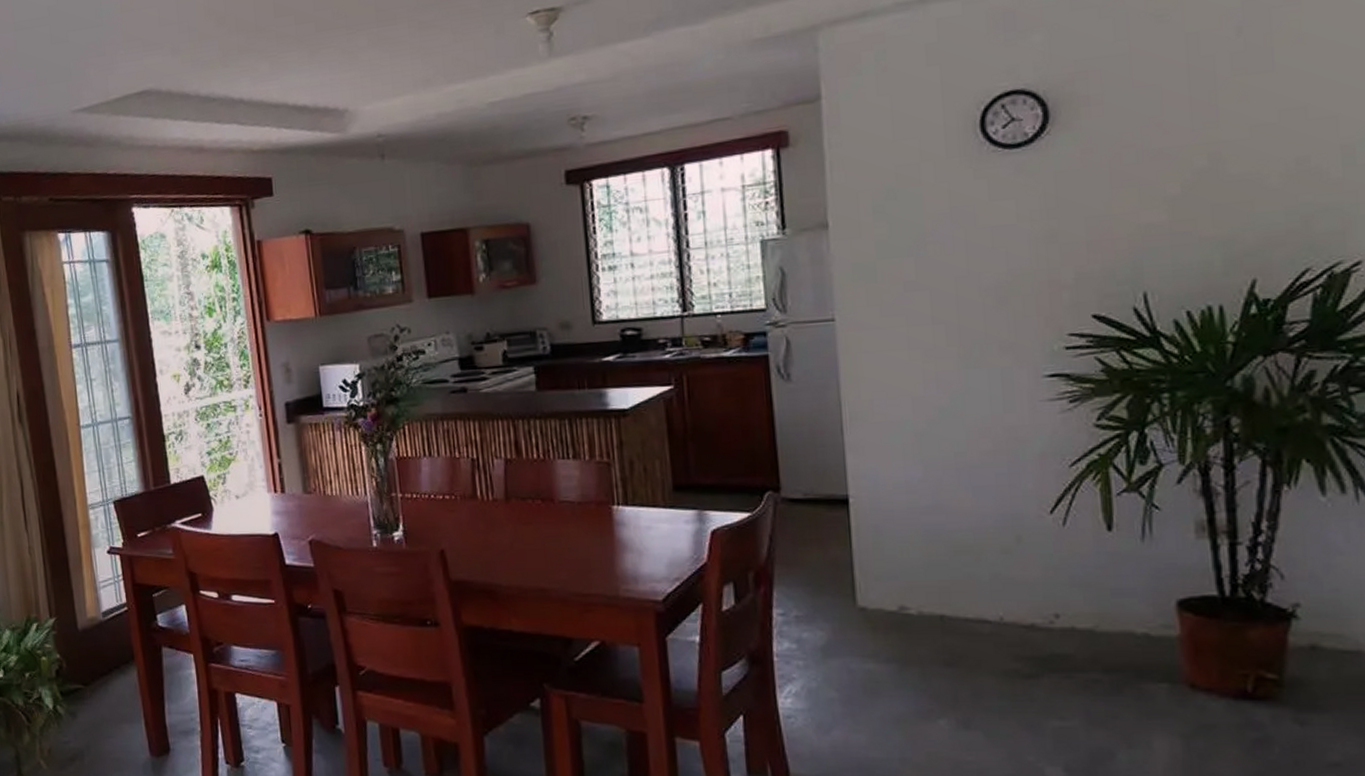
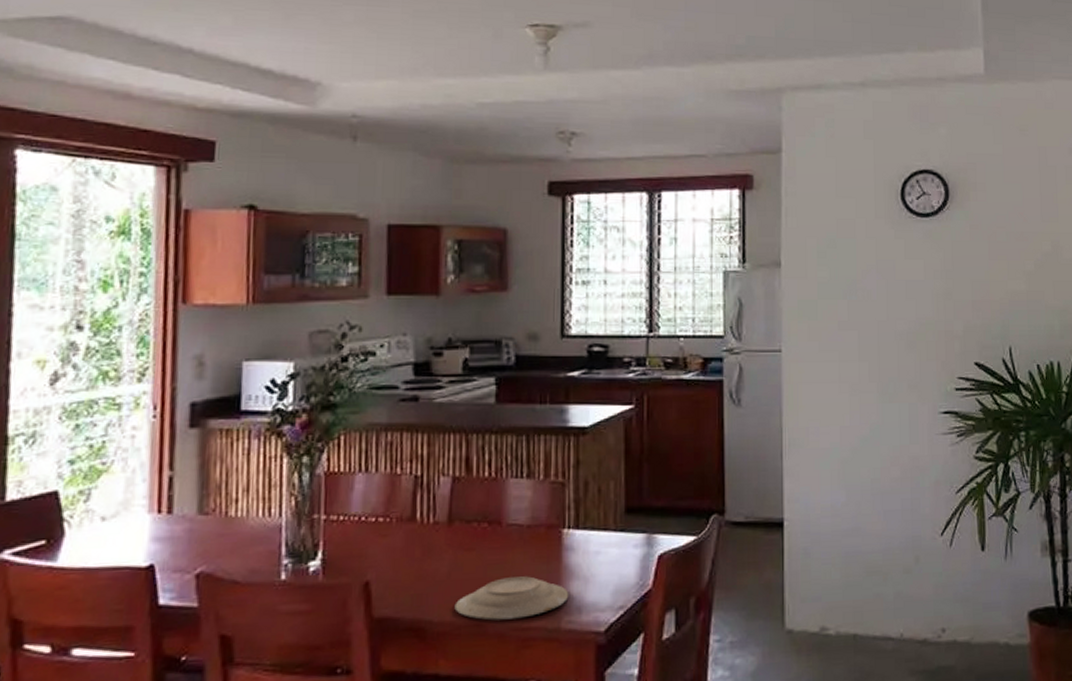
plate: none [519,548,625,587] -> present [454,576,569,621]

